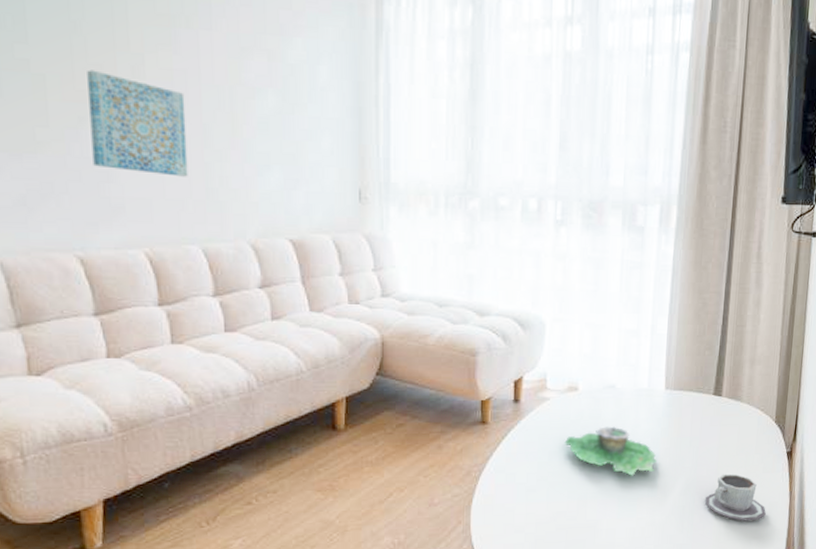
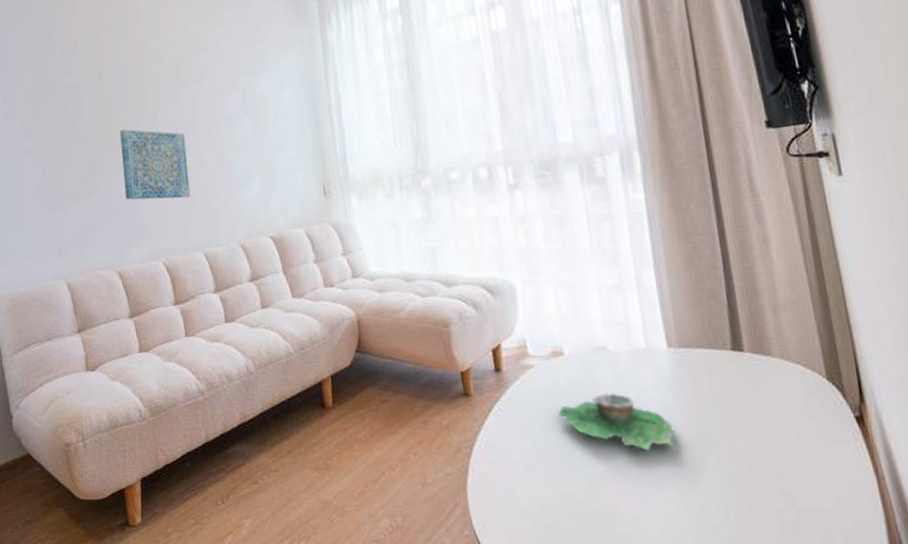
cup: present [705,473,767,522] -> none [750,446,847,509]

